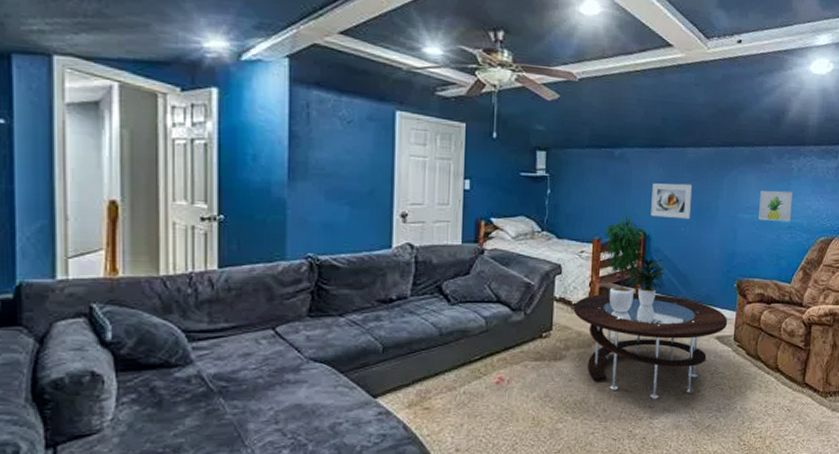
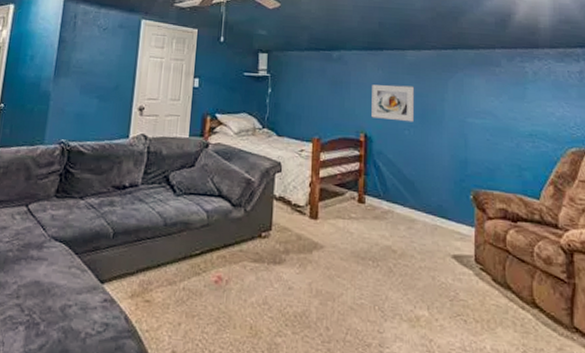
coffee table: present [573,292,728,399] -> none [293,195,466,323]
potted plant: present [604,216,668,313] -> none [324,116,394,219]
wall art: present [758,190,793,221] -> none [491,94,531,129]

